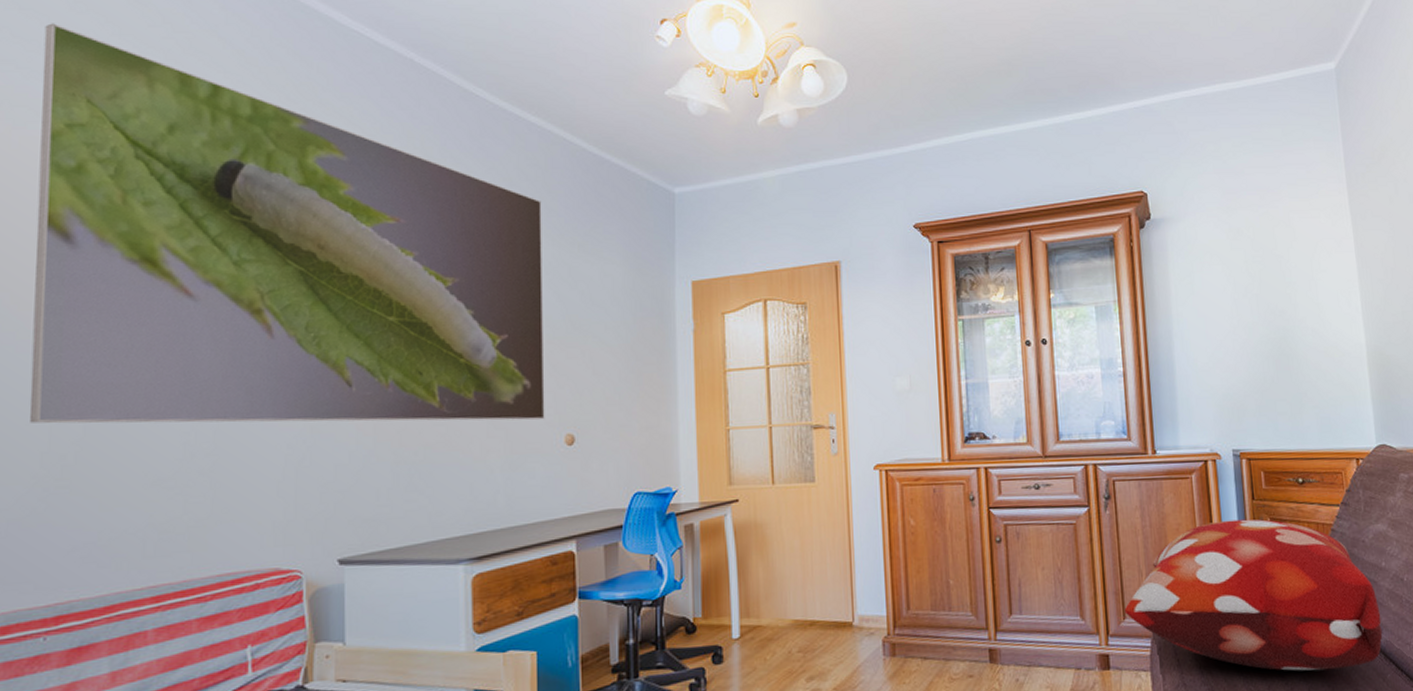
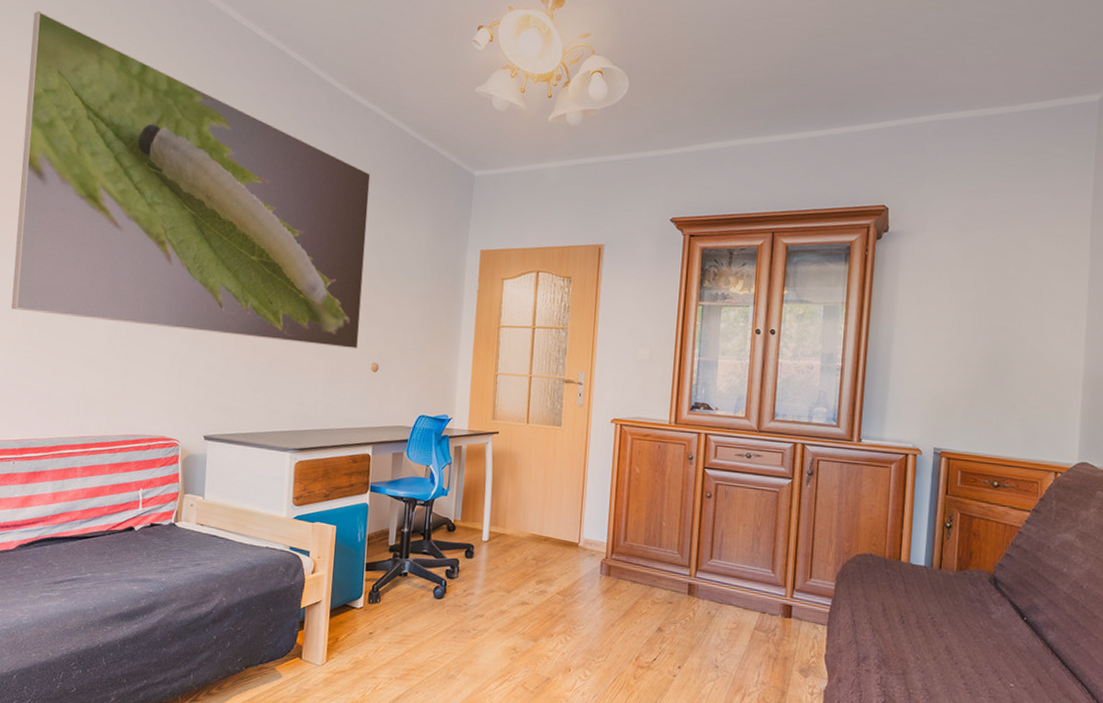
decorative pillow: present [1124,519,1383,671] -> none [811,508,1055,655]

